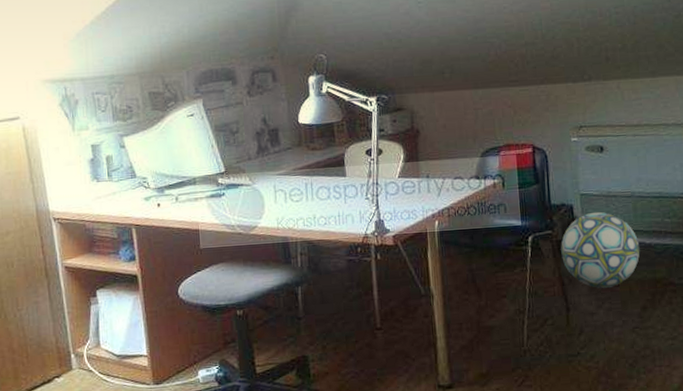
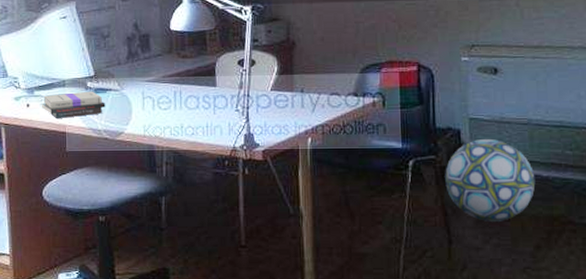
books: none [173,187,238,216] -> present [42,91,106,118]

